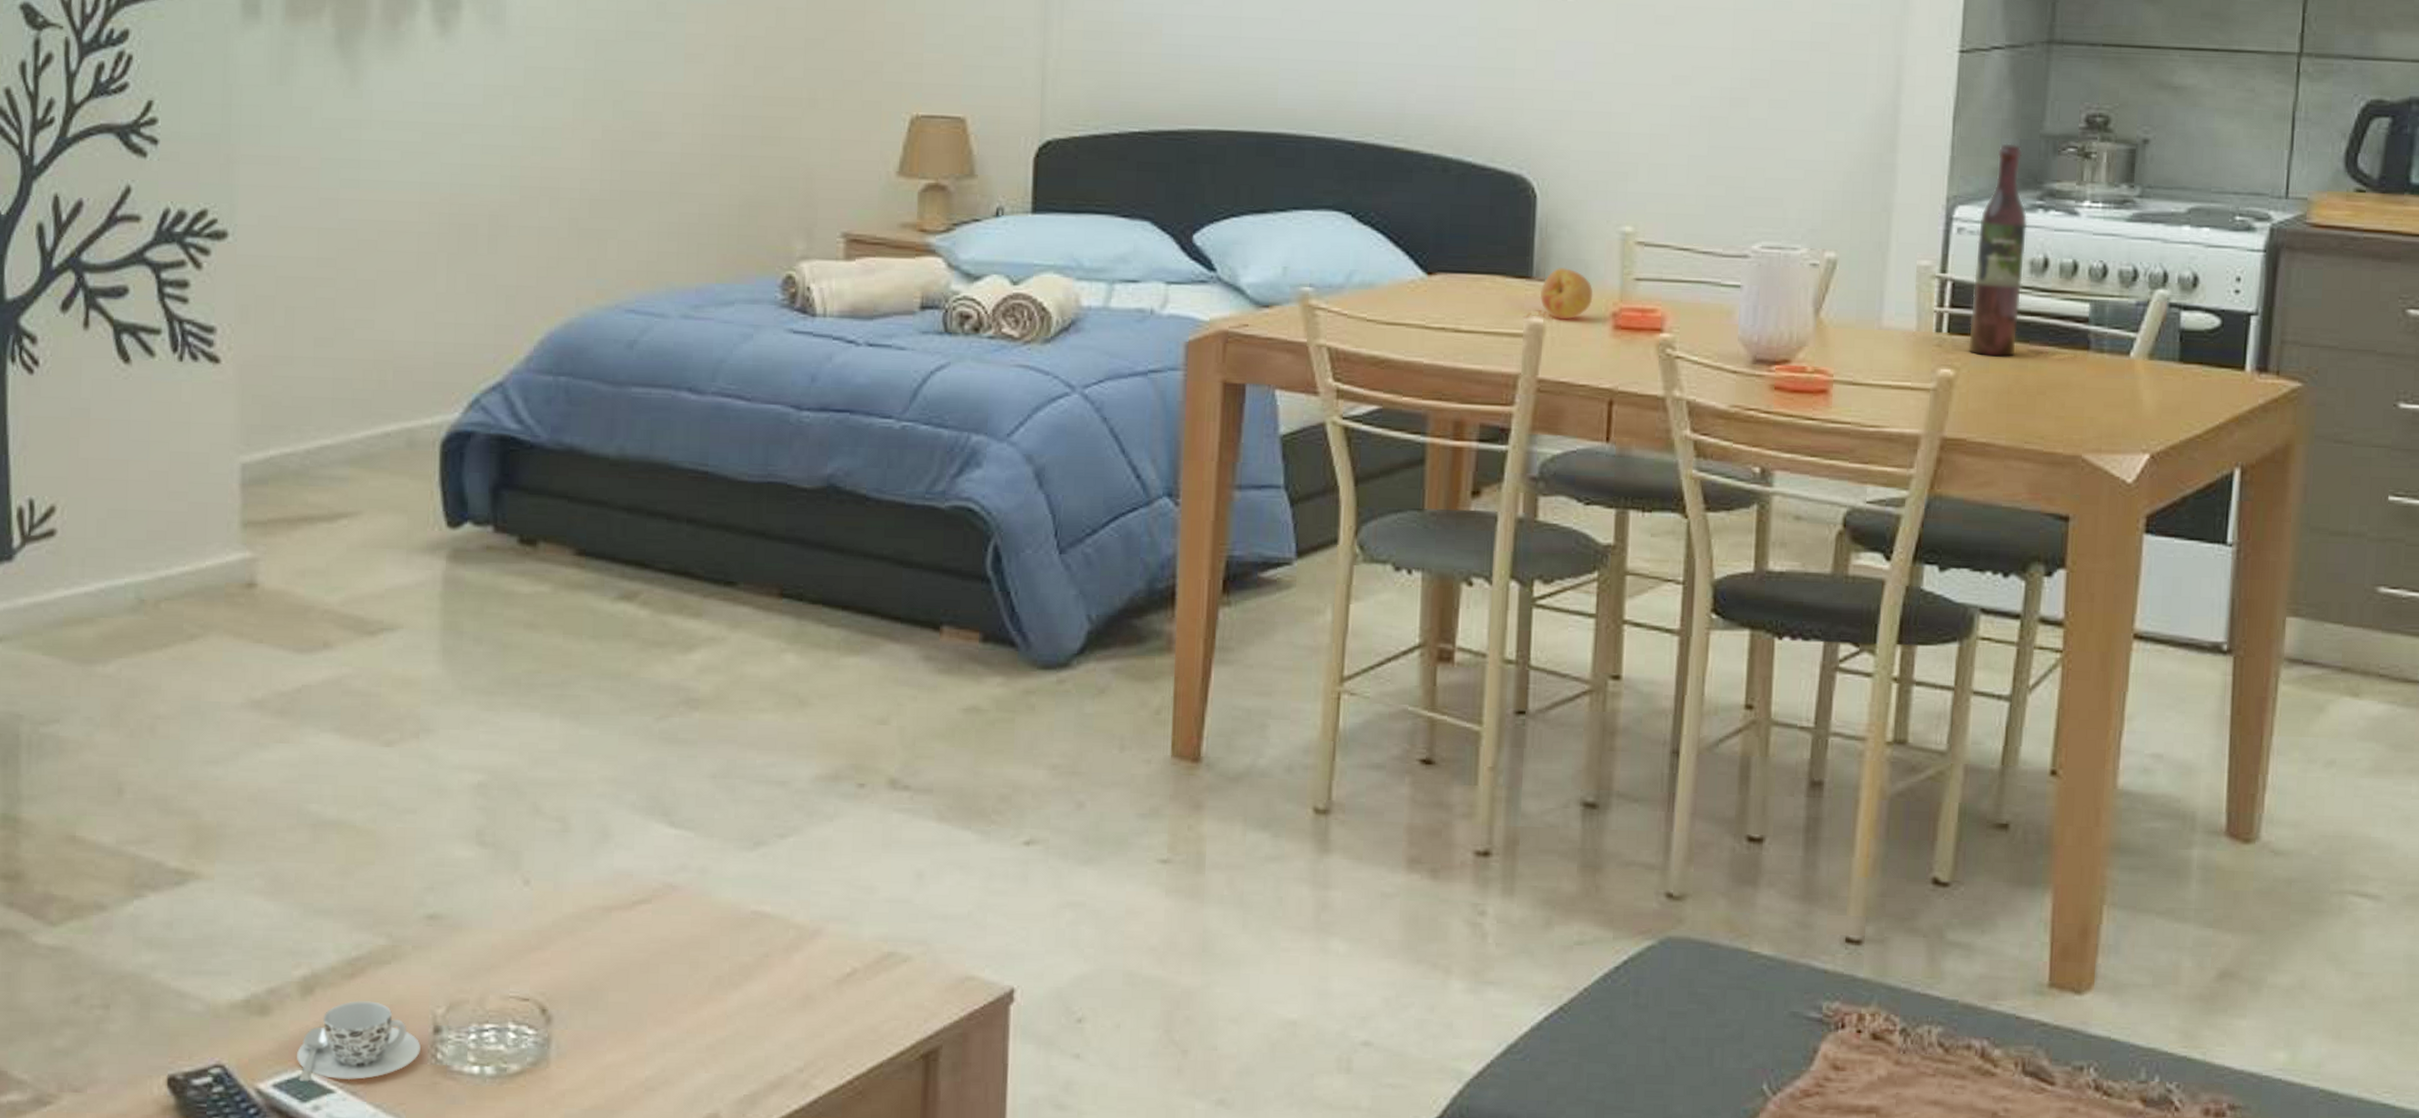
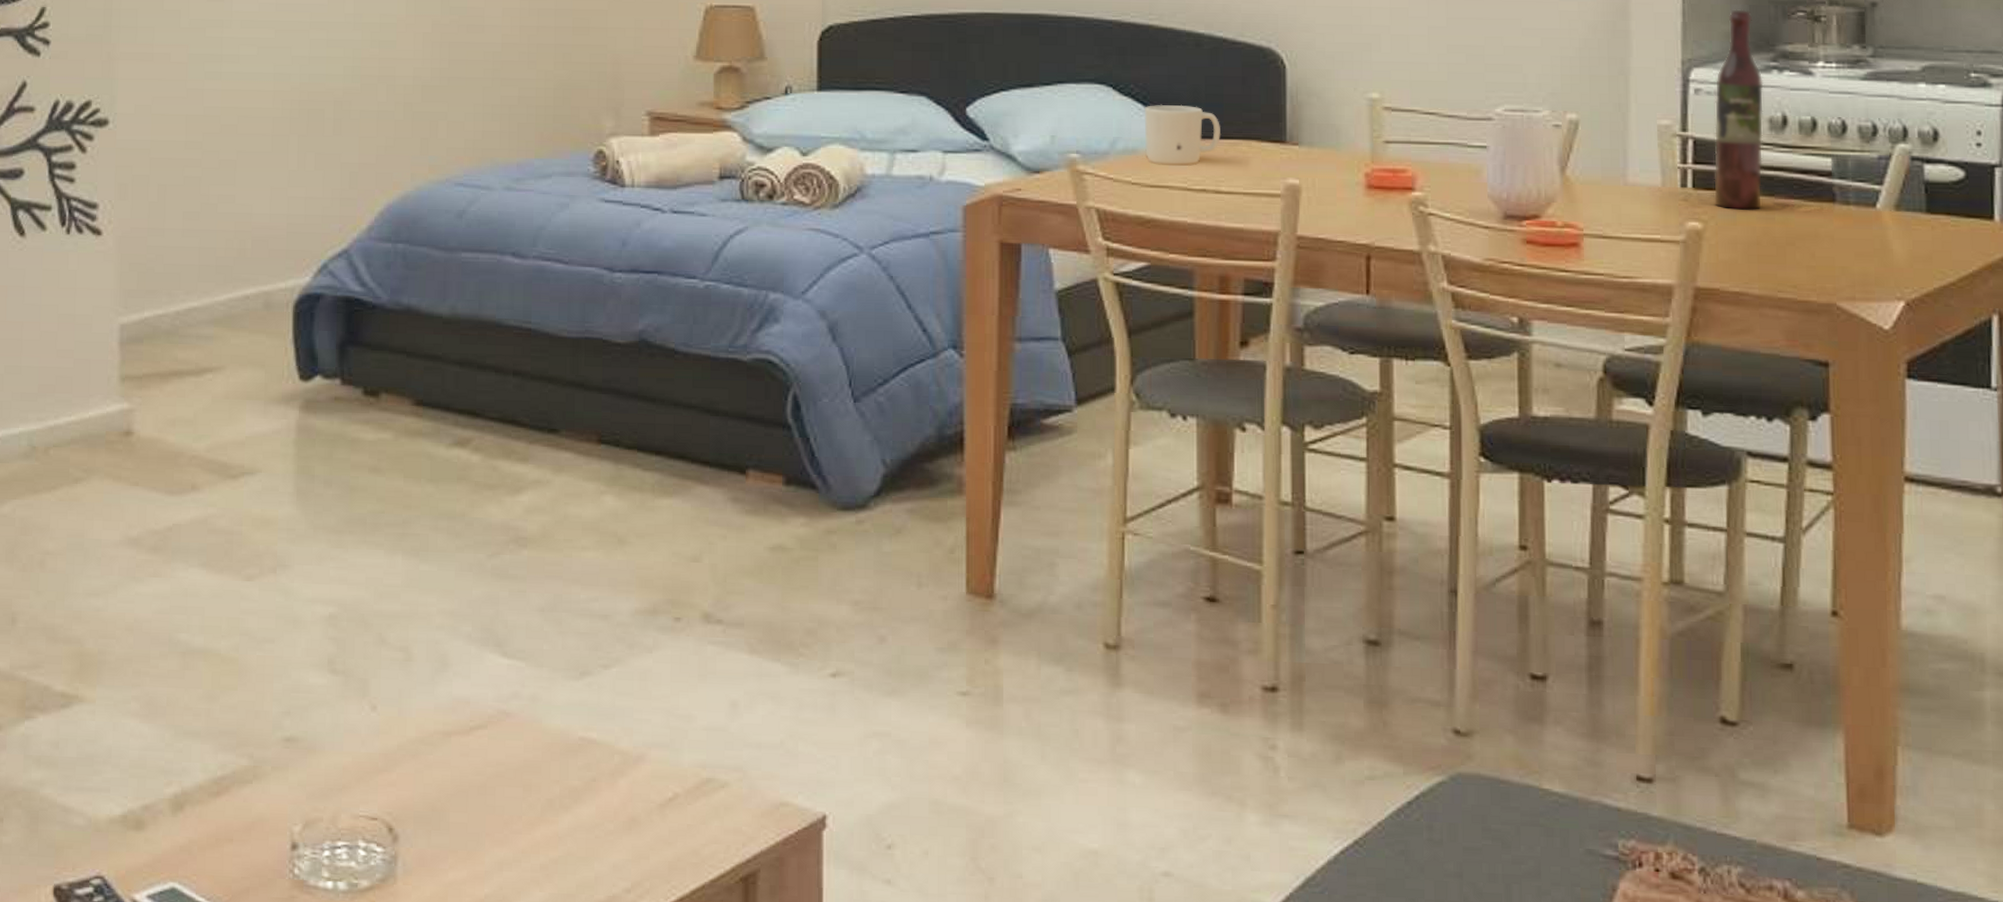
teacup: present [297,1001,421,1083] -> none [169,817,280,894]
mug: none [1382,234,1464,303] -> present [1144,104,1220,167]
fruit: present [1540,267,1593,319] -> none [1295,131,1346,180]

